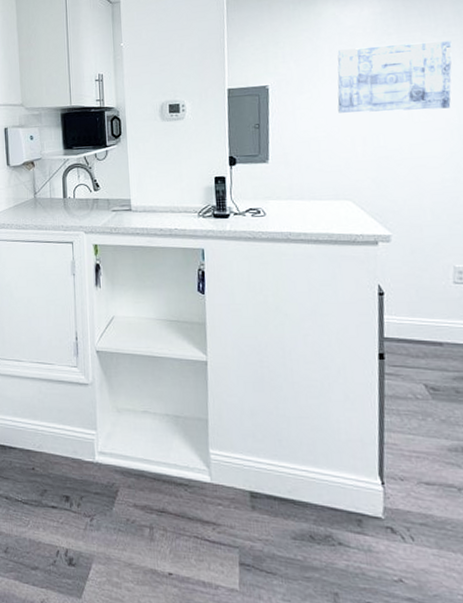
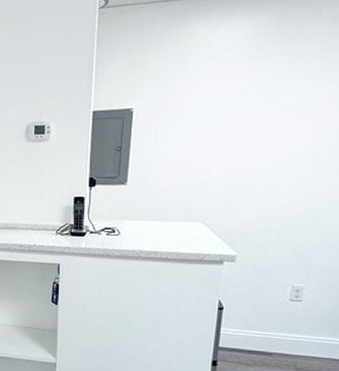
wall art: present [337,41,452,113] -> none [199,65,321,138]

